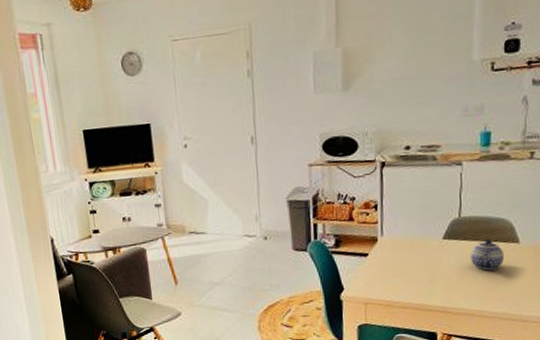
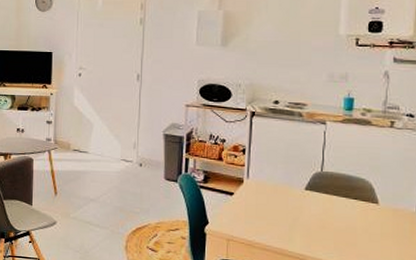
teapot: present [470,238,505,271] -> none [331,195,364,226]

